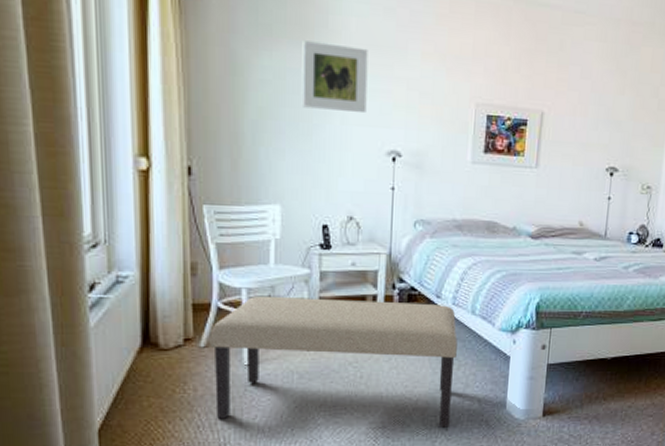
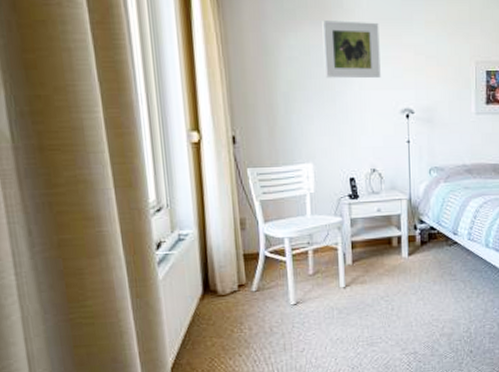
bench: present [210,295,458,428] -> none [260,240,475,353]

